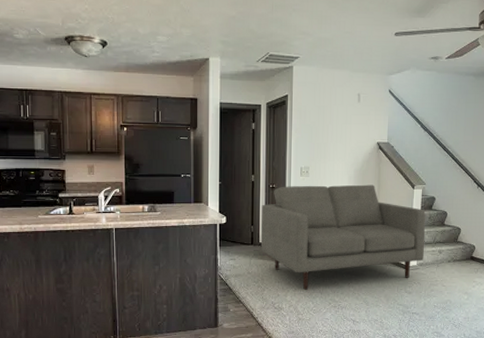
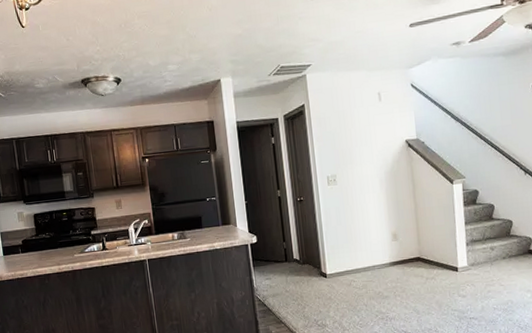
sofa: present [260,184,426,290] -> none [291,185,475,304]

